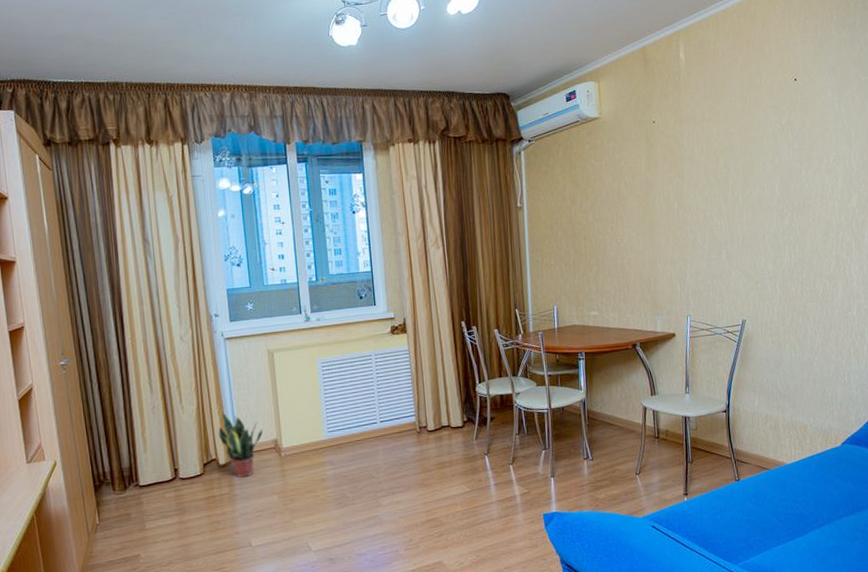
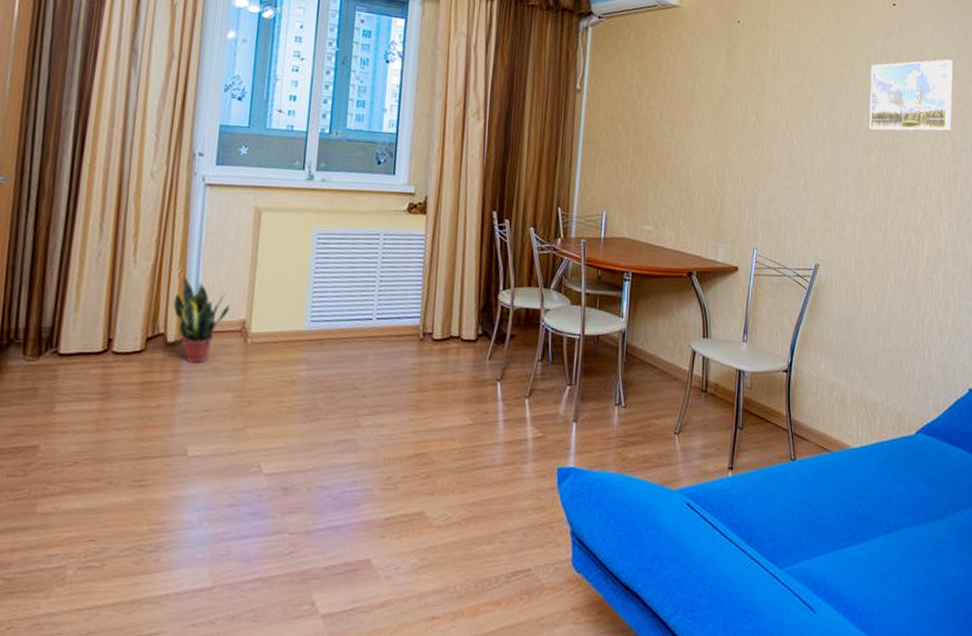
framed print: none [778,121,856,197] -> present [870,59,953,131]

